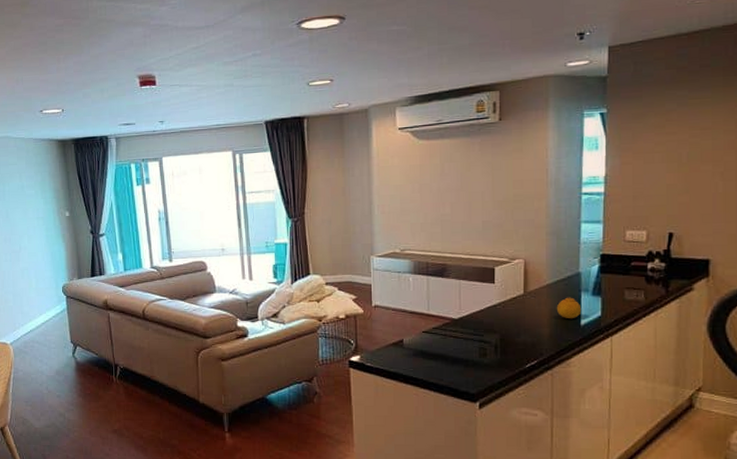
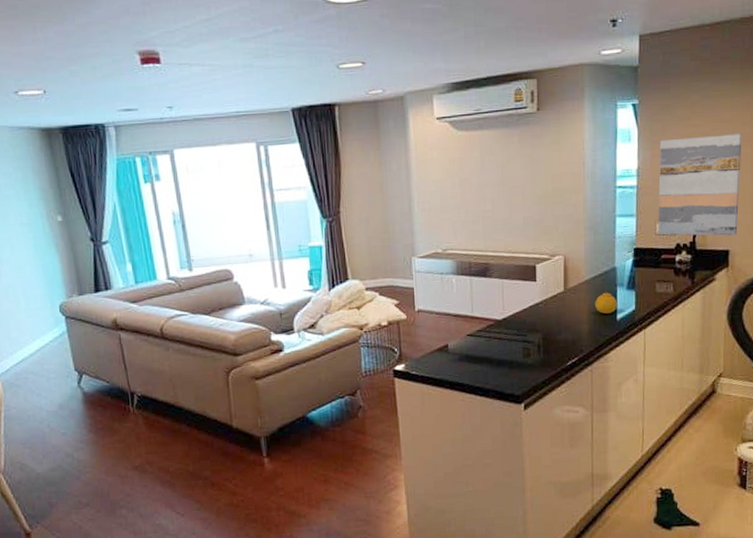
wall art: none [627,141,725,245] -> present [658,134,742,236]

